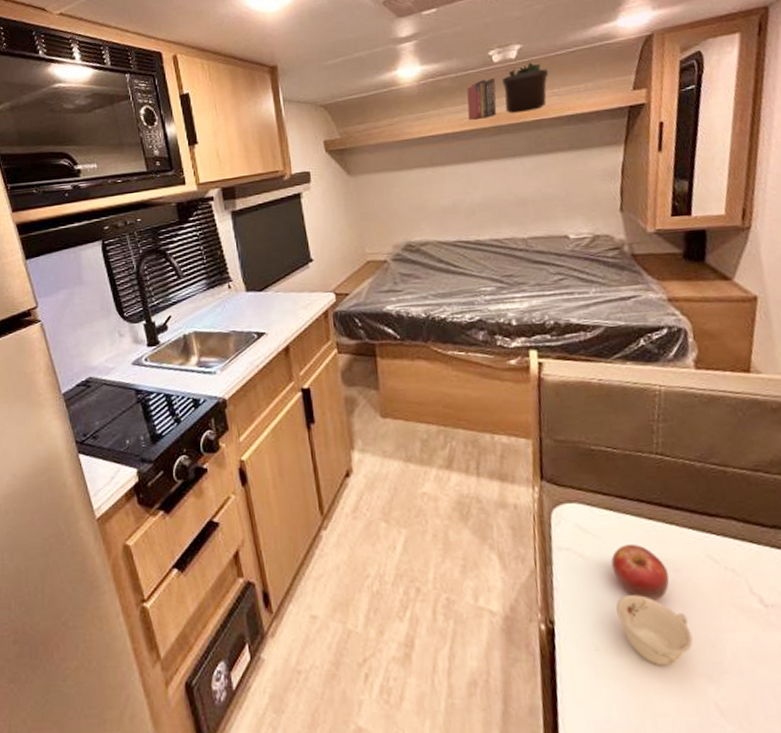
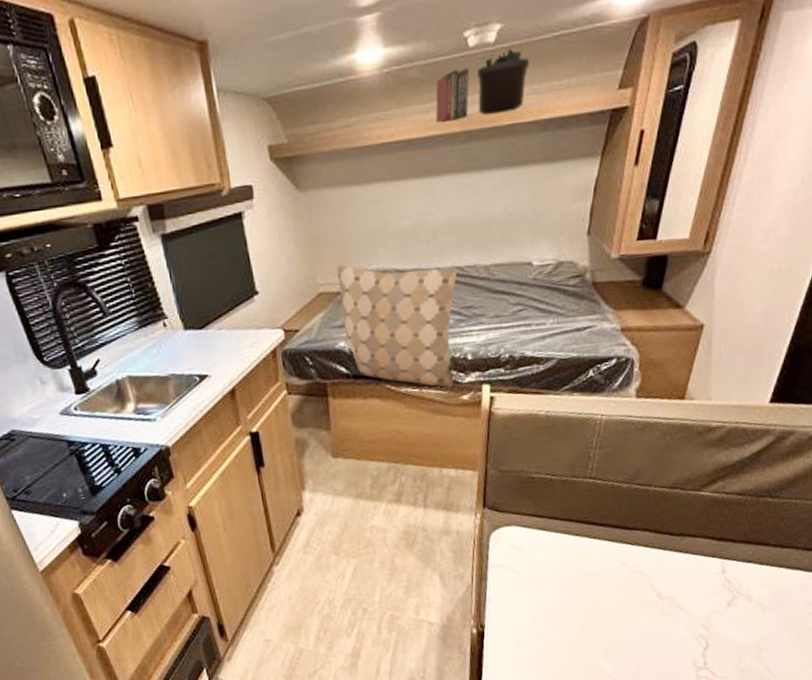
pillow: none [383,237,501,353] -> present [337,264,457,389]
fruit: present [611,543,670,600] -> none [539,557,587,602]
teacup: present [616,594,693,666] -> none [539,598,599,652]

